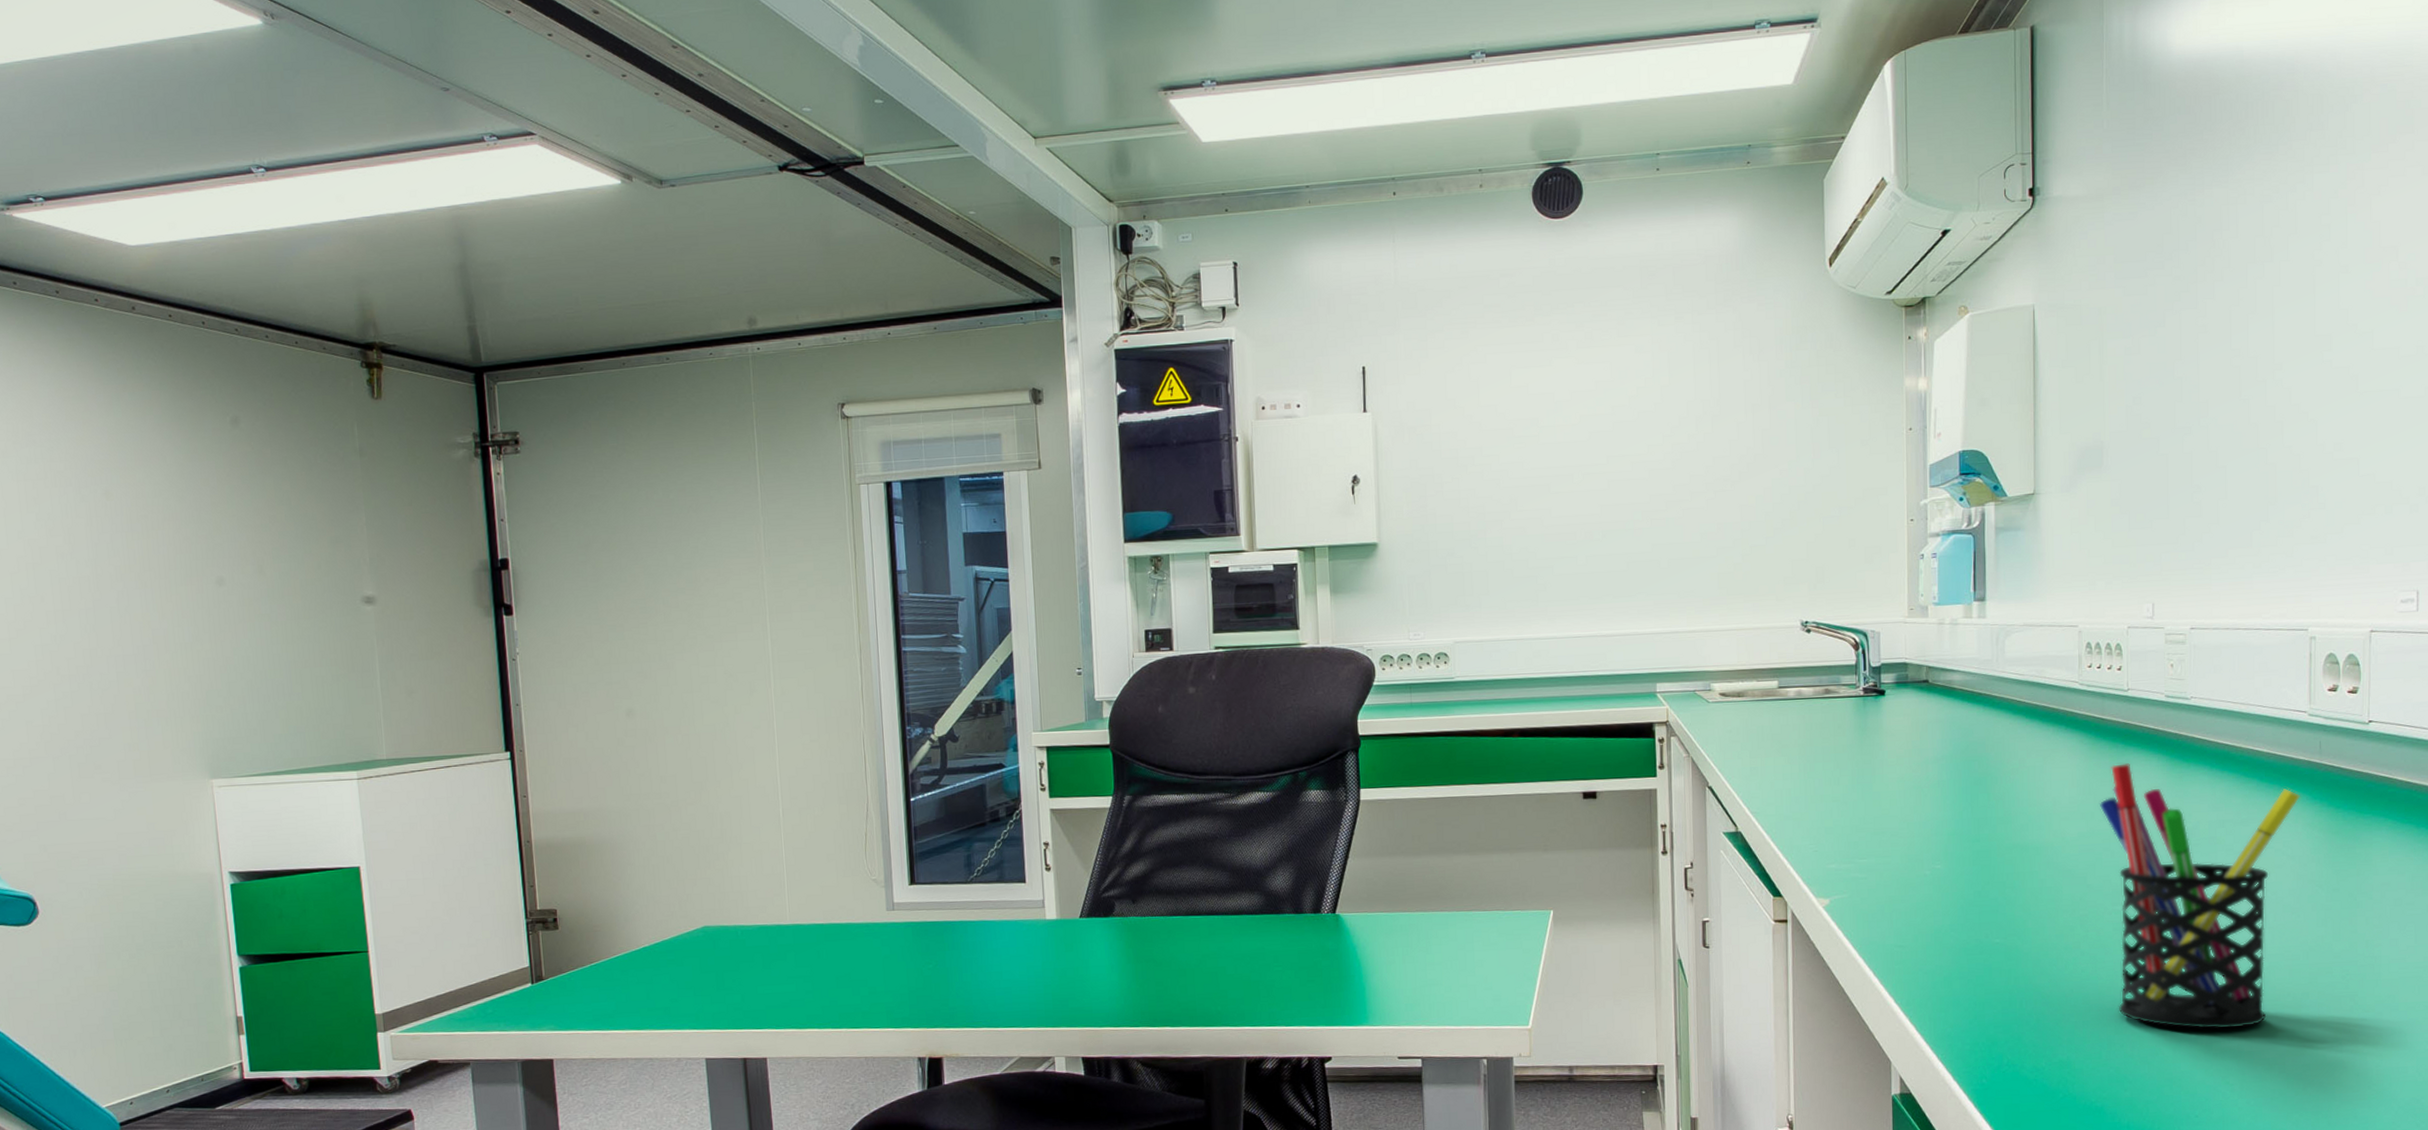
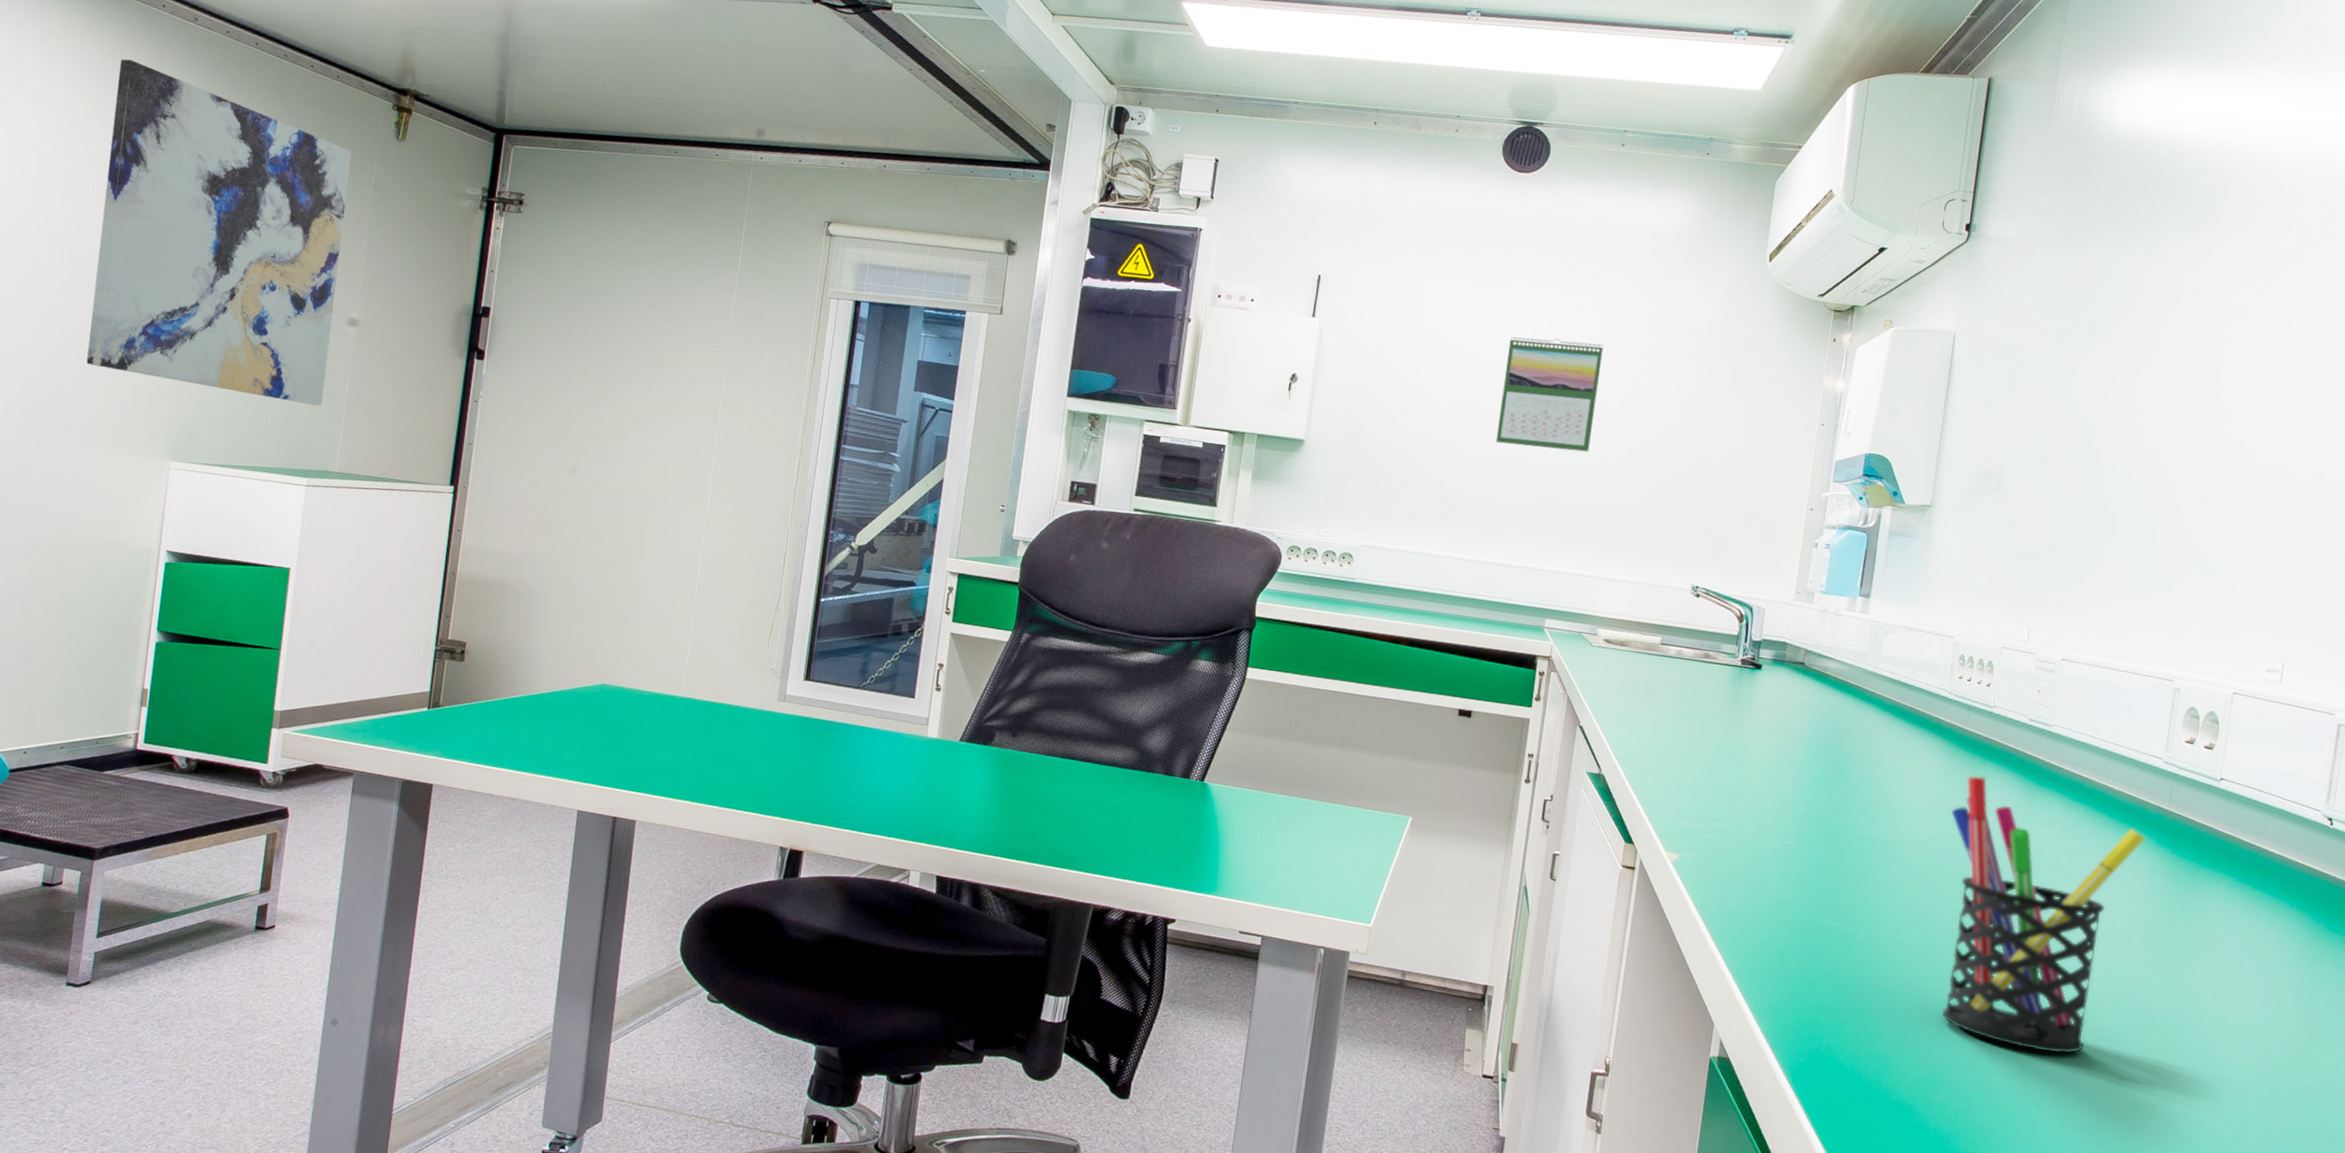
wall art: none [64,364,355,695] -> present [86,59,352,406]
calendar: none [1573,386,1674,510] -> present [1495,336,1604,453]

